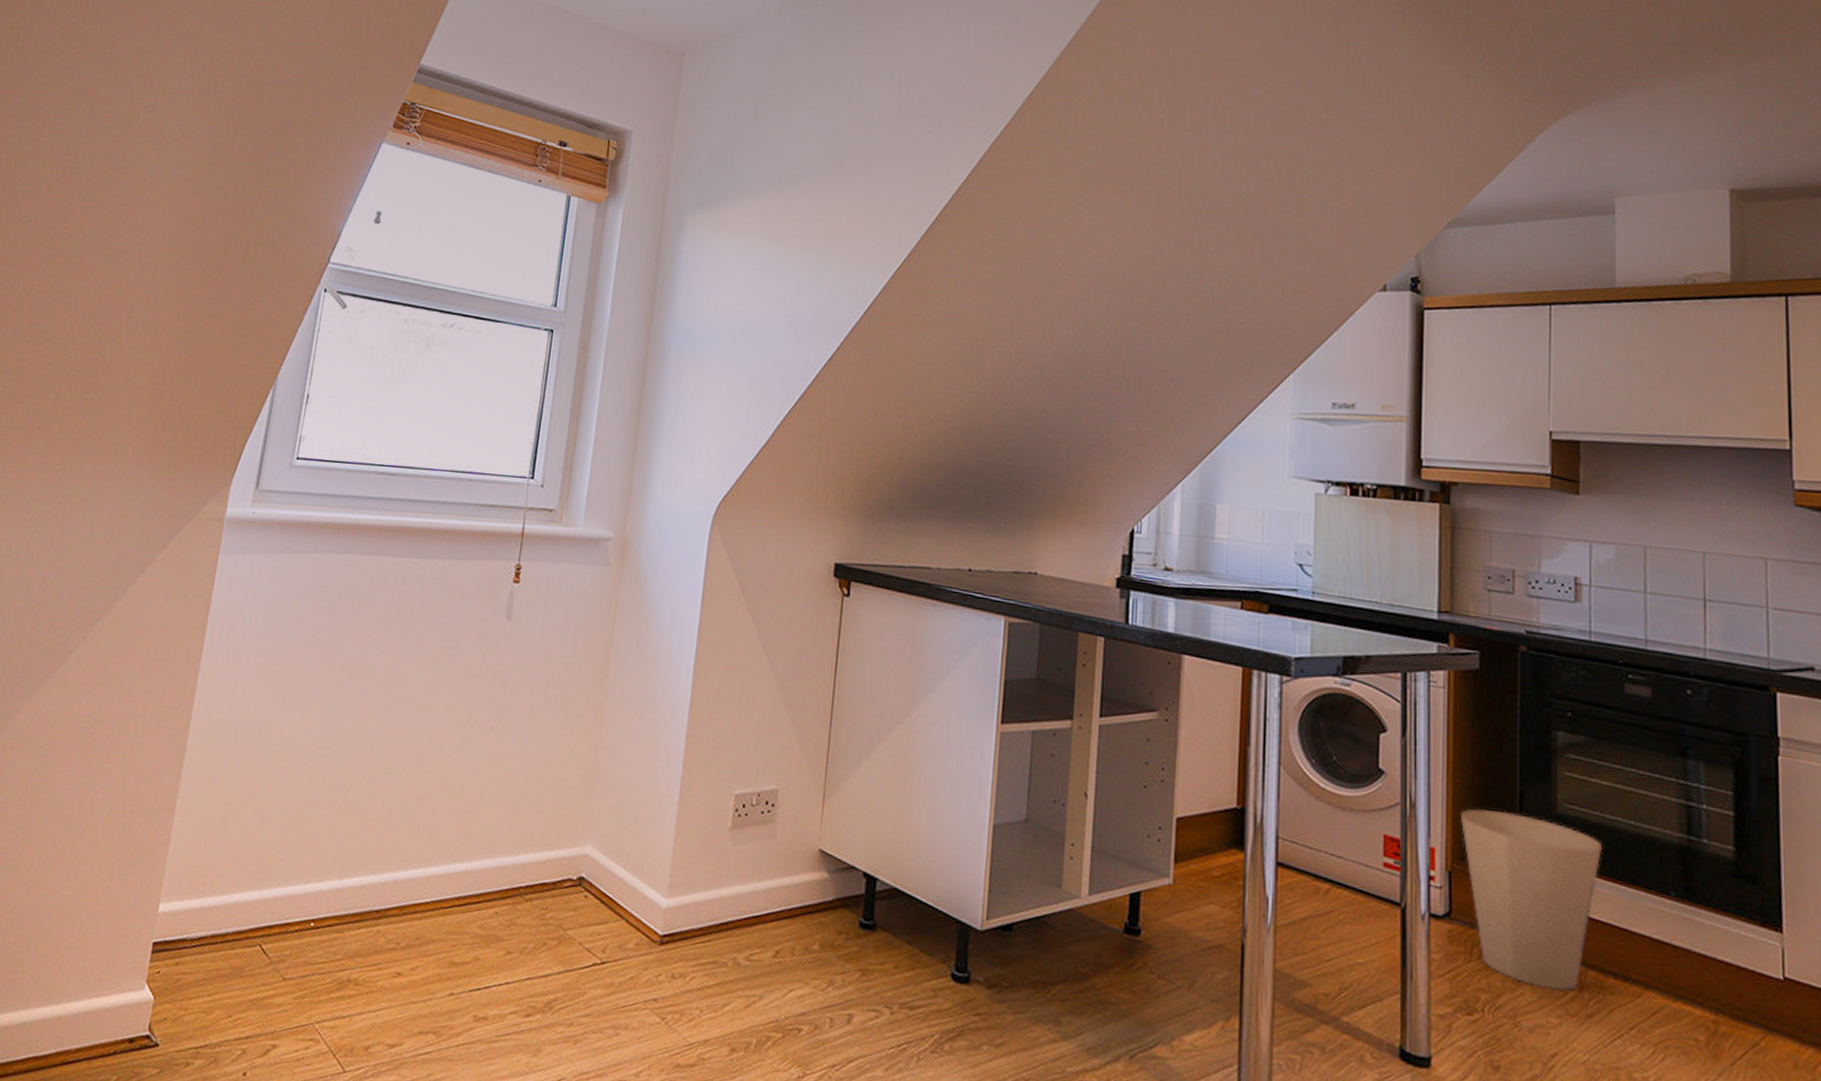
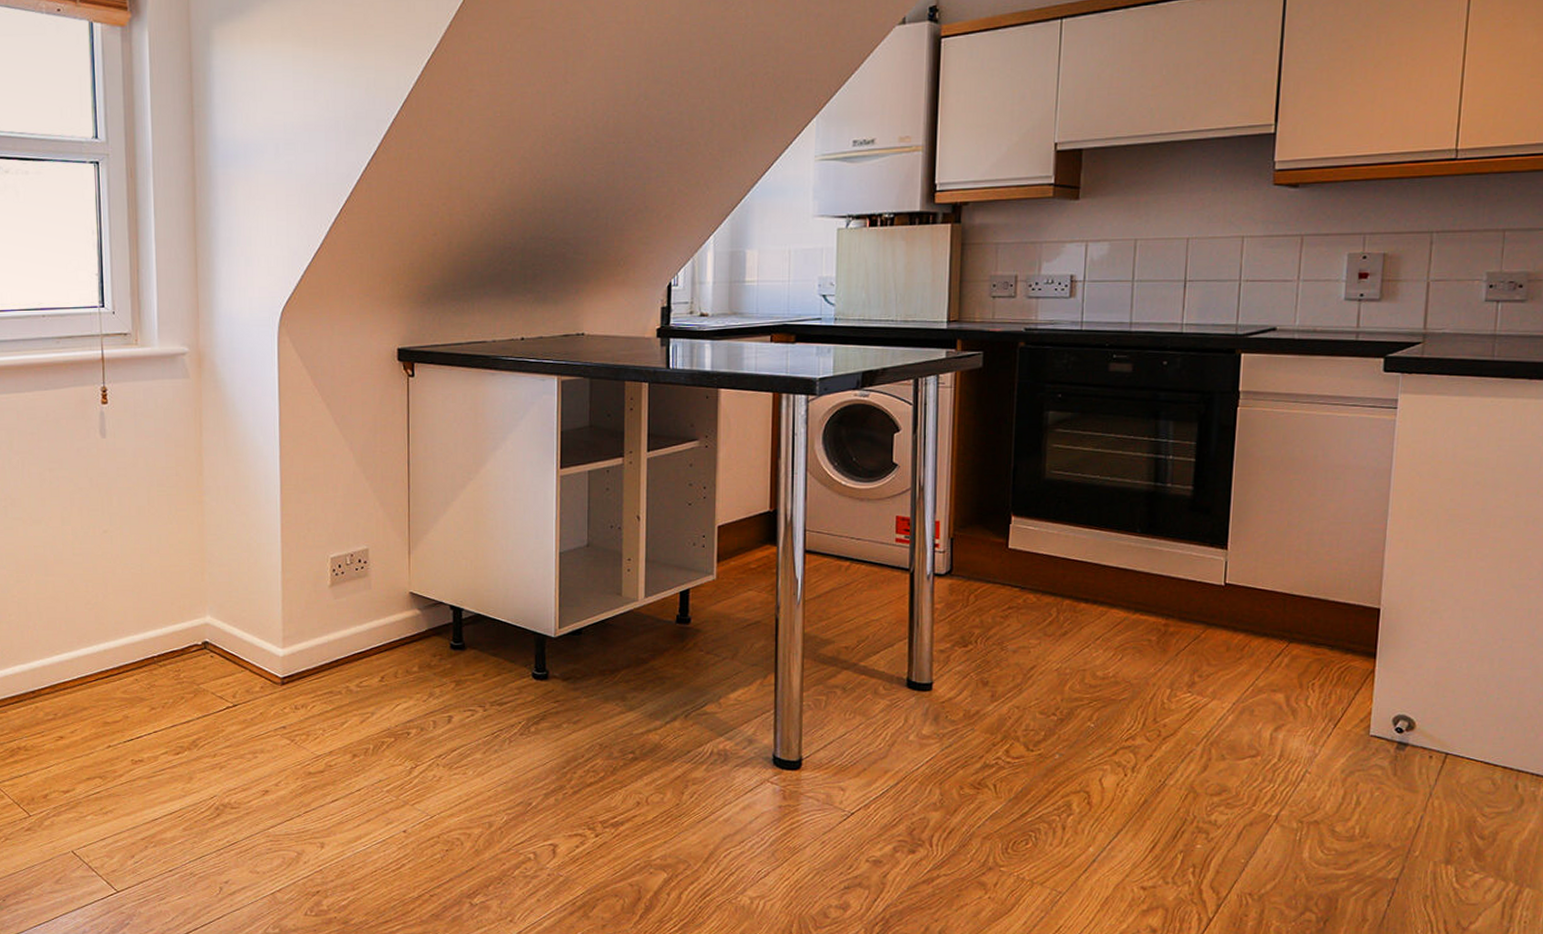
trash can: present [1461,809,1603,991] -> none [962,483,1082,619]

